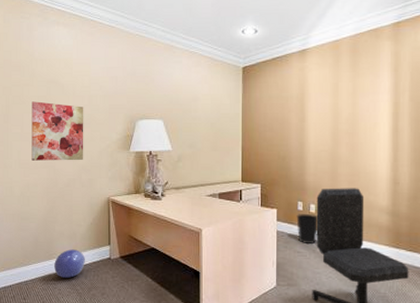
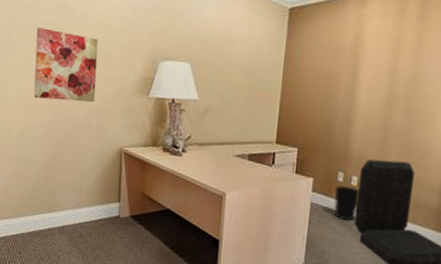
ball: present [54,249,85,278] -> none [55,202,91,235]

